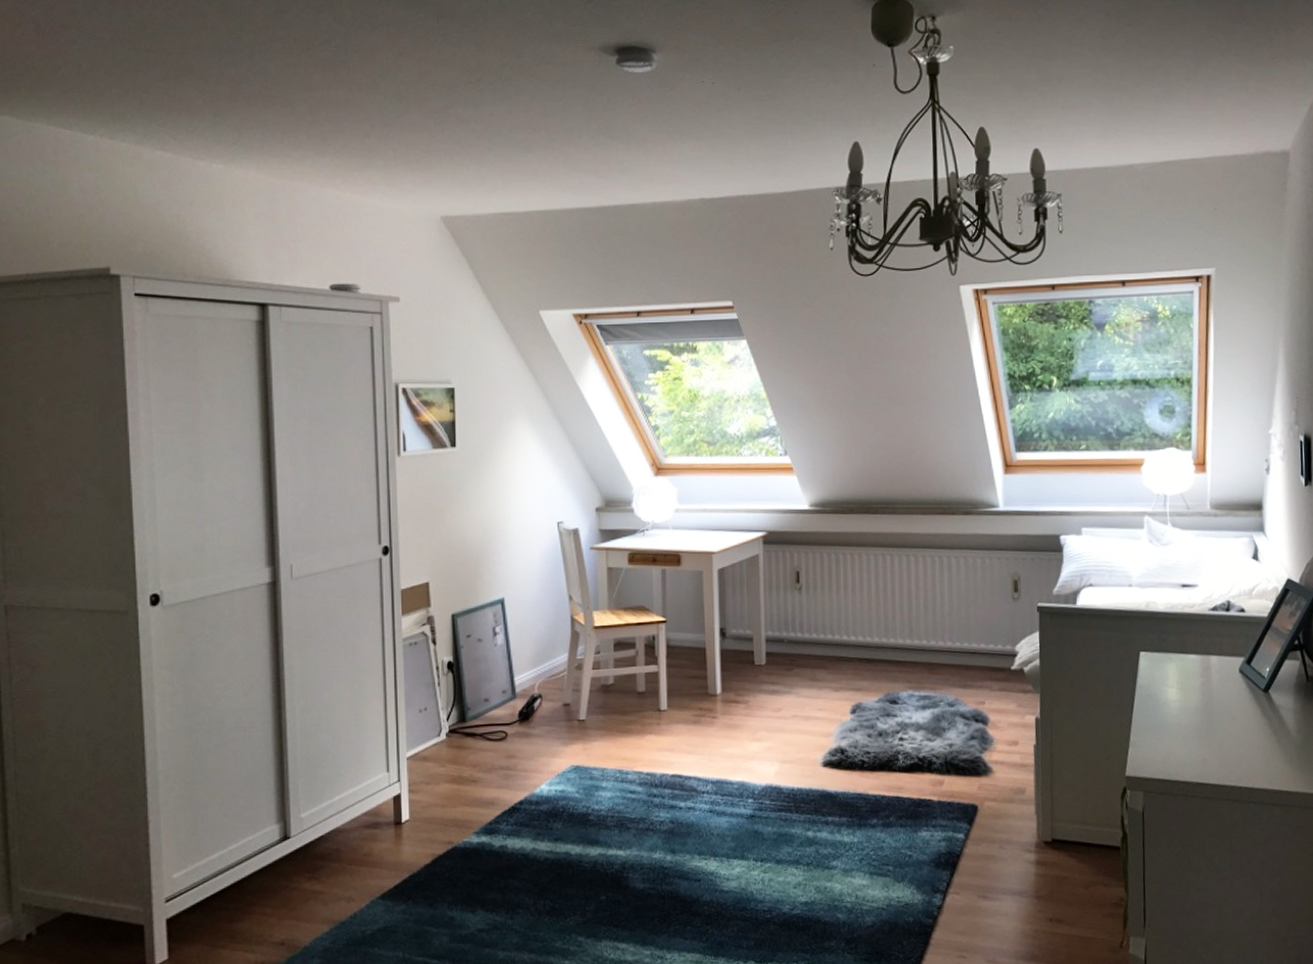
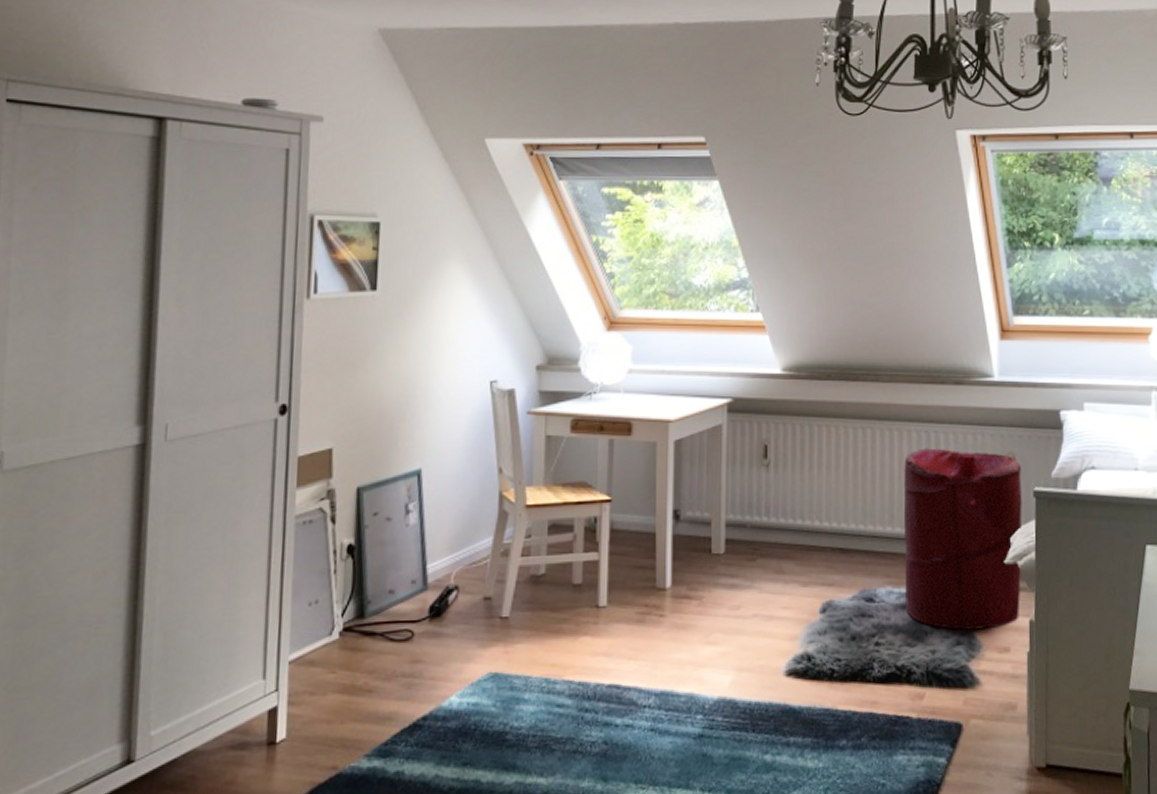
laundry hamper: none [920,571,1027,727] -> present [903,448,1022,630]

